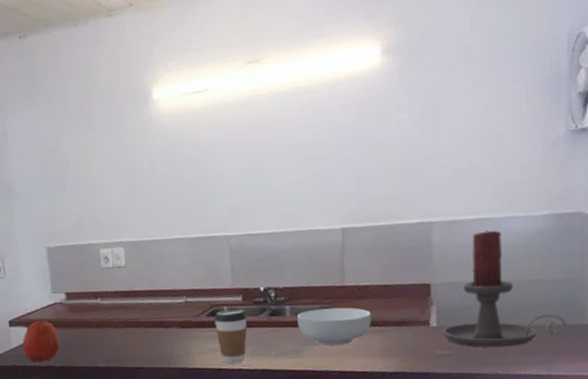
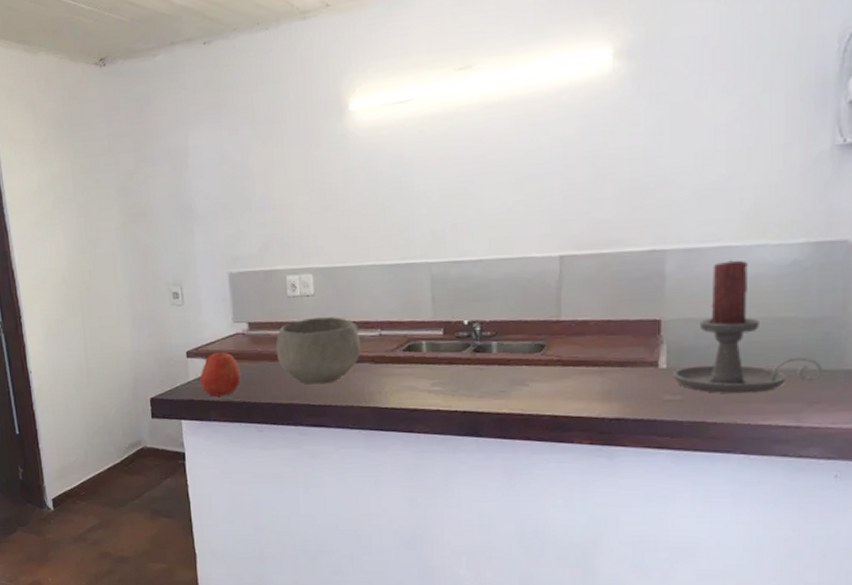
bowl: none [91,286,169,349] -> present [275,317,361,385]
coffee cup: present [214,309,247,365] -> none [411,344,448,405]
cereal bowl: present [296,307,371,346] -> none [504,344,590,387]

